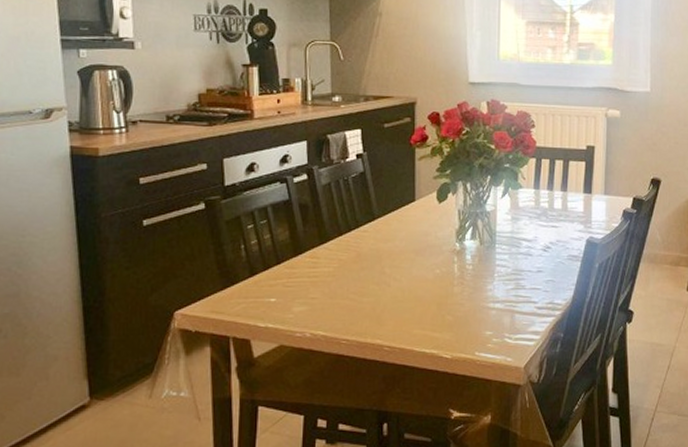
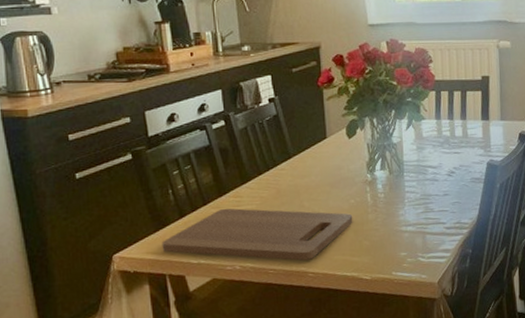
cutting board: none [228,269,437,332] -> present [161,208,353,261]

